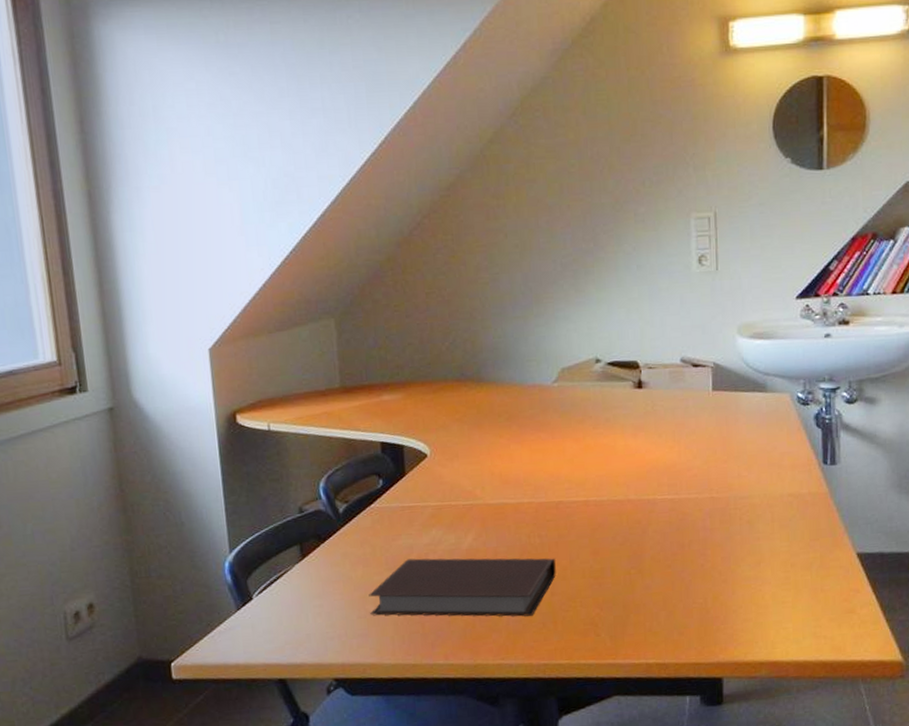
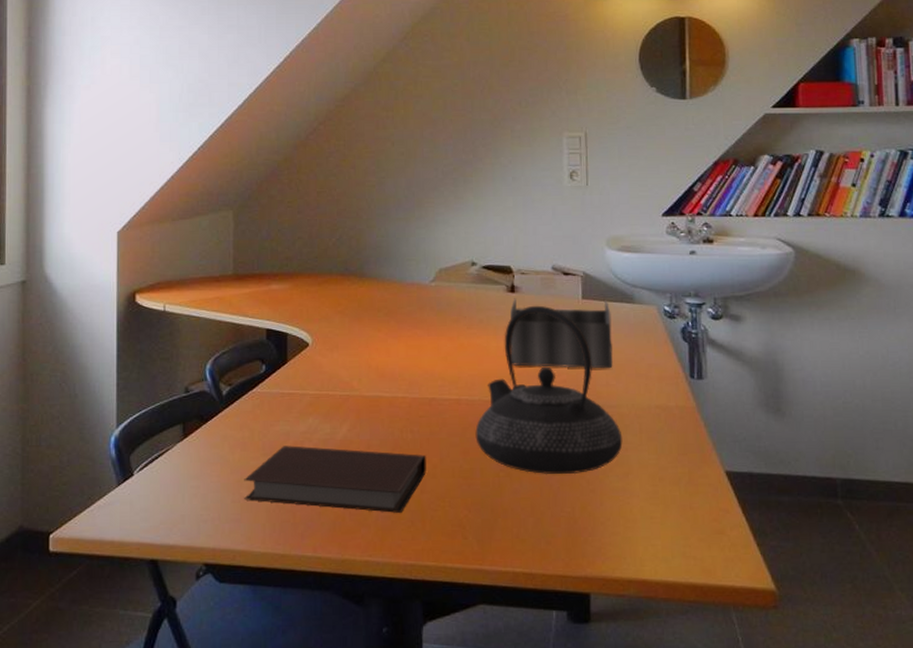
teapot: none [605,400,755,569] -> present [475,305,623,475]
desk organizer: none [638,390,745,463] -> present [510,298,613,369]

